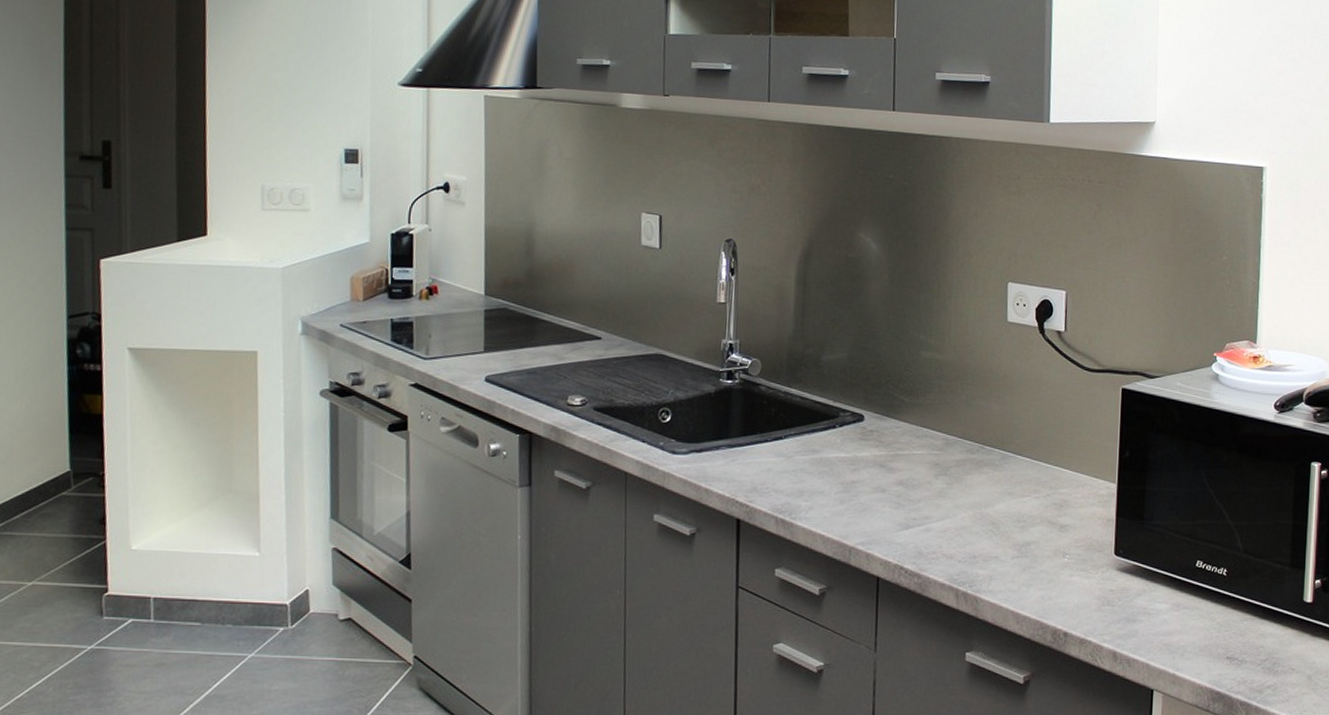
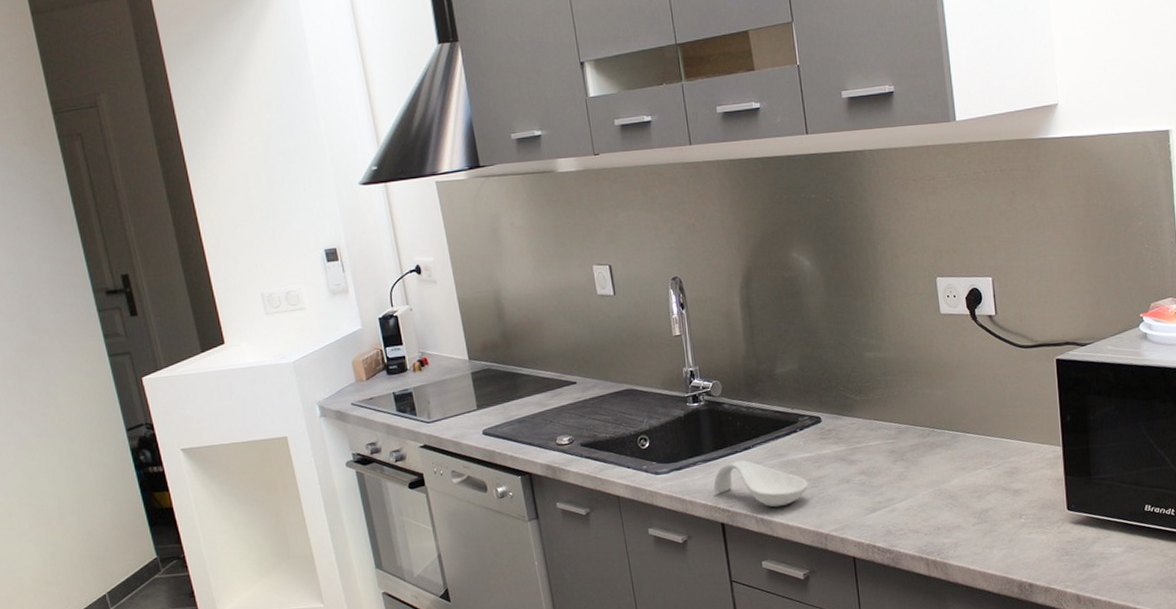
spoon rest: none [734,450,840,509] -> present [713,460,808,507]

